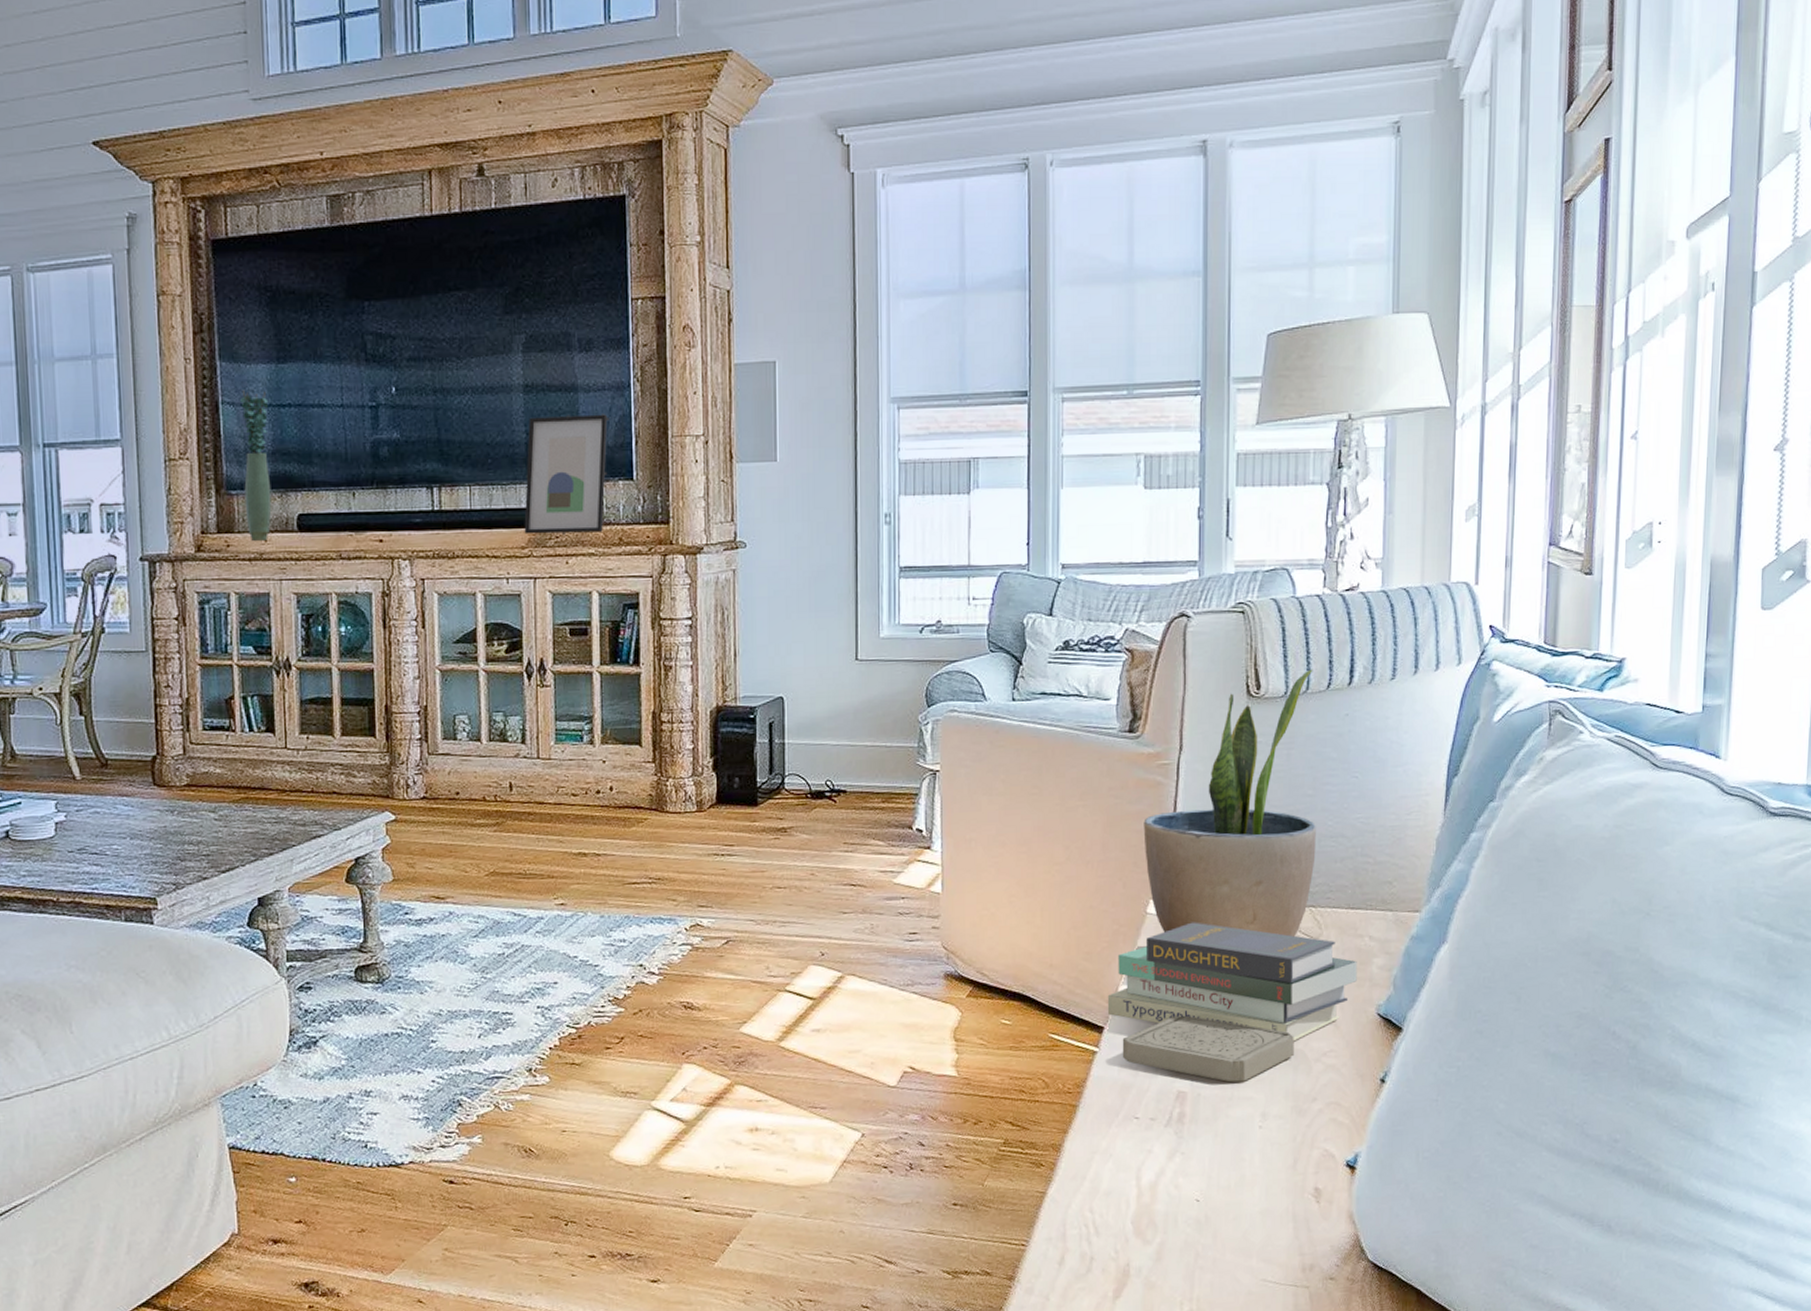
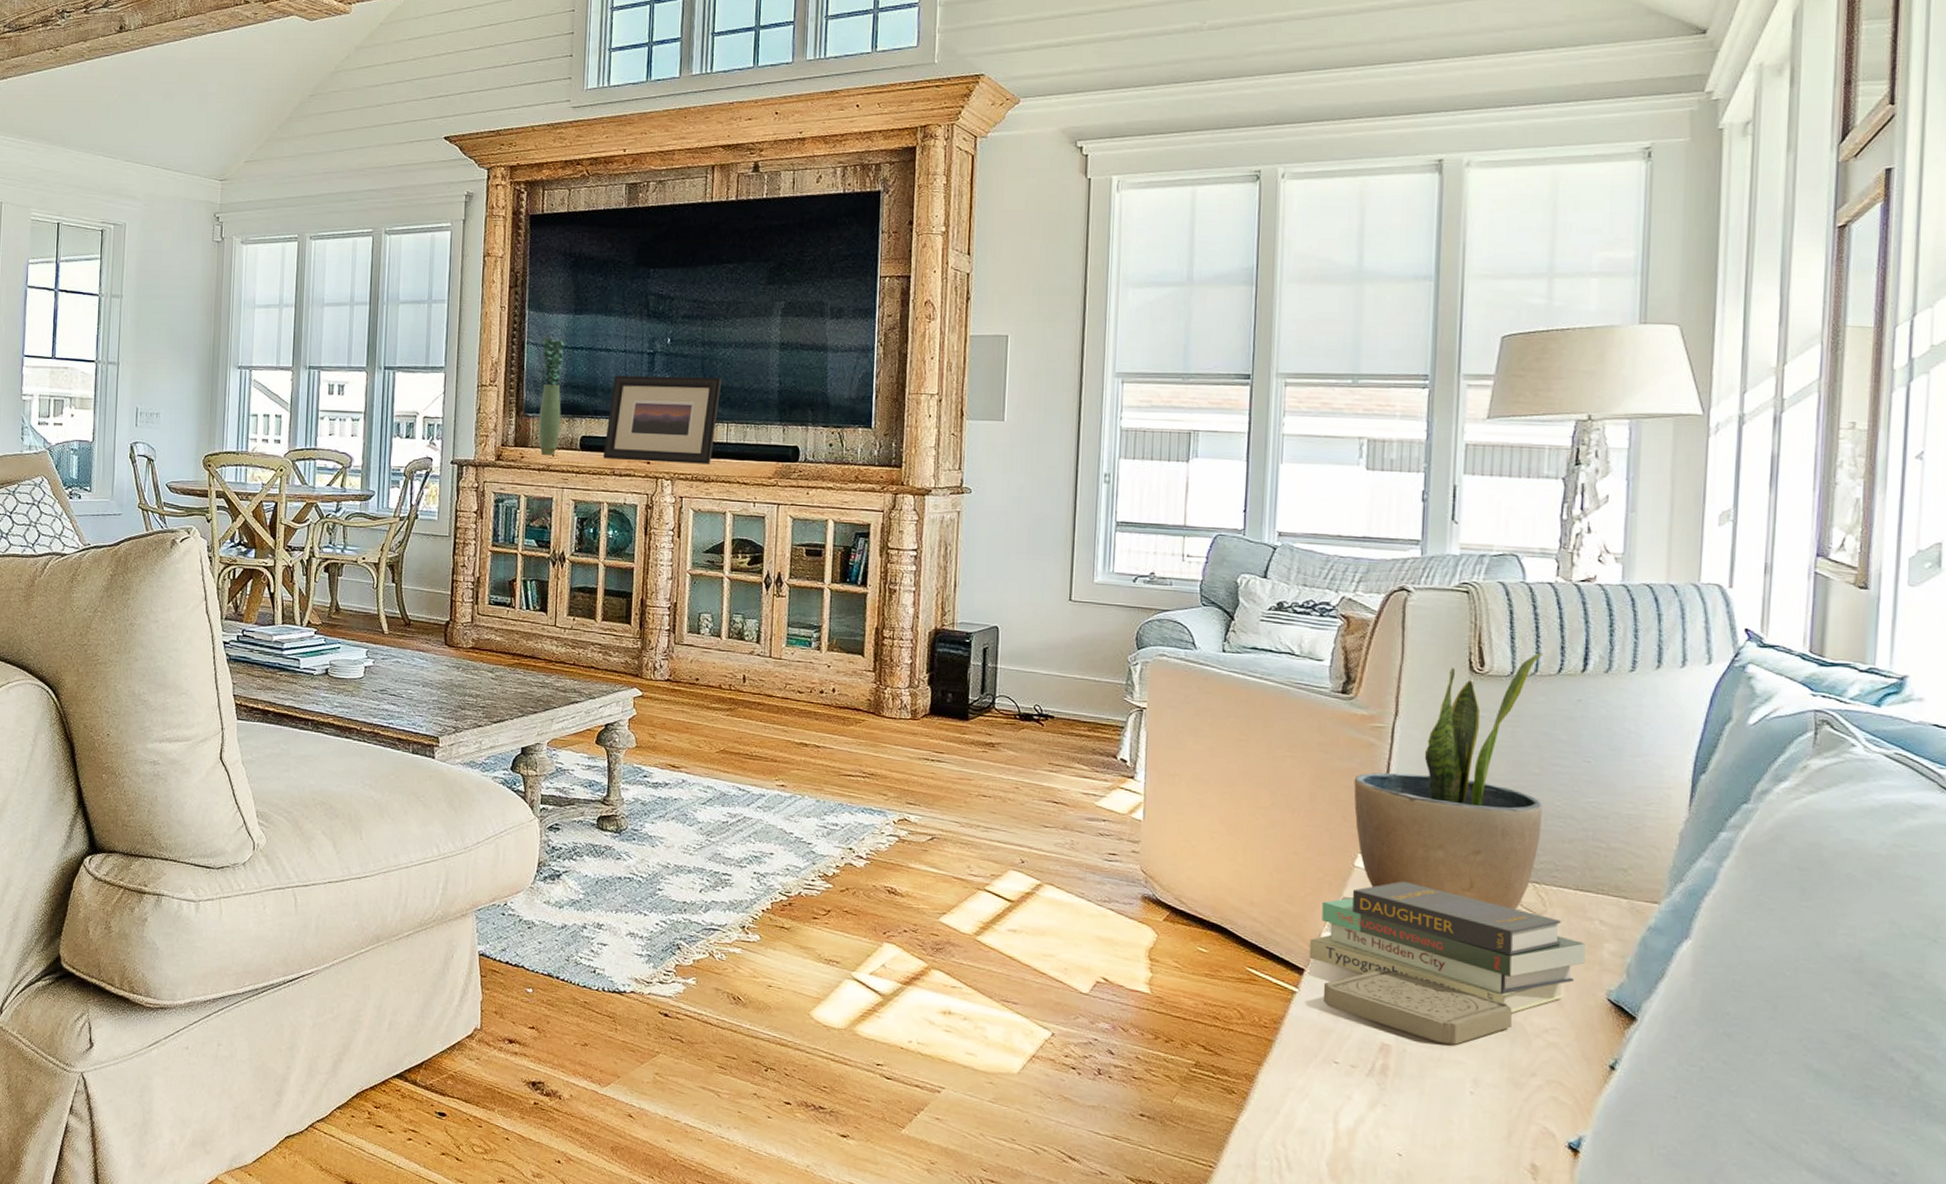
picture frame: none [326,432,460,541] -> present [603,375,722,464]
picture frame: present [524,414,609,535] -> none [772,370,854,471]

